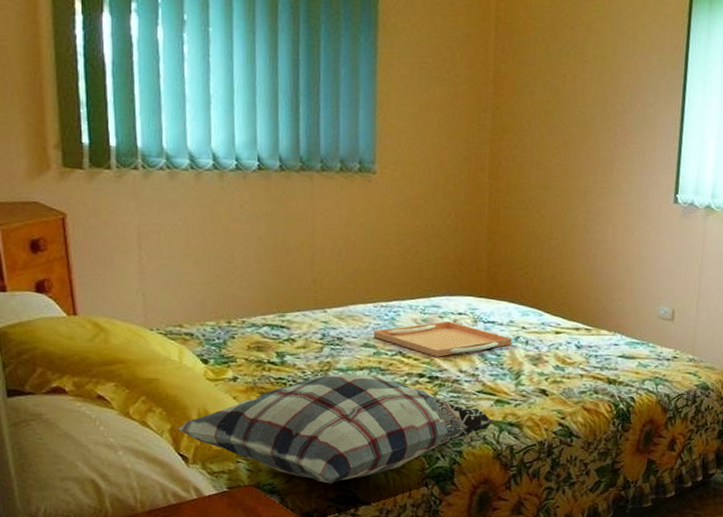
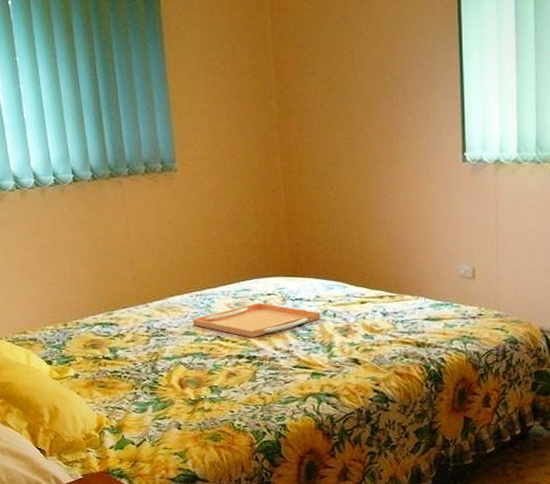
cushion: present [176,372,495,484] -> none [32,360,313,465]

